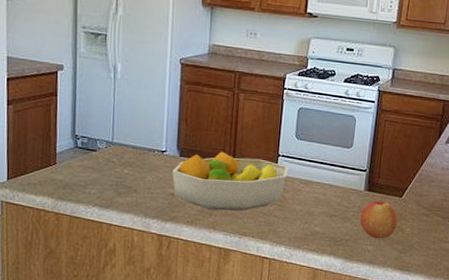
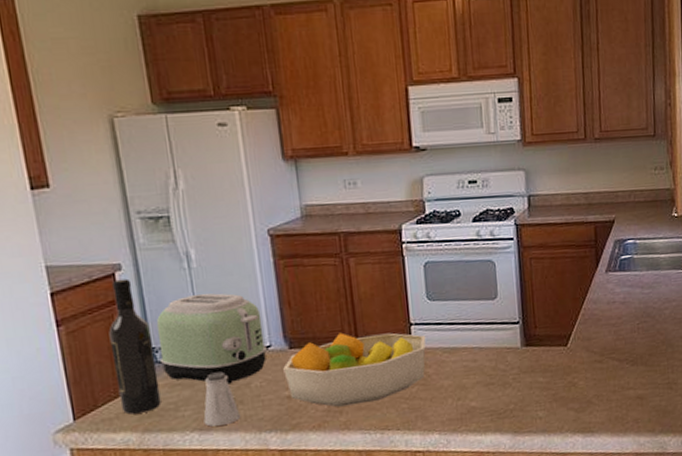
wine bottle: none [44,77,76,184] -> present [108,278,161,415]
toaster: none [80,99,163,175] -> present [156,293,267,385]
saltshaker: none [104,163,133,206] -> present [203,371,241,427]
apple: present [359,199,398,239] -> none [522,353,568,402]

